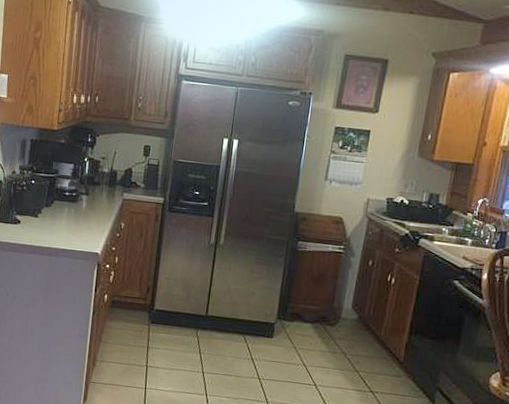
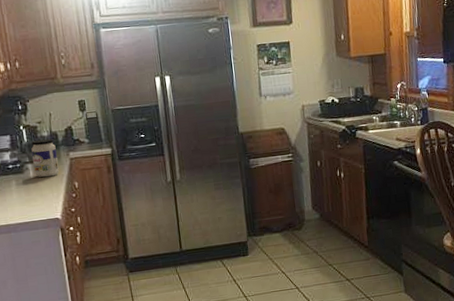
jar: none [87,174,113,212] -> present [31,138,59,178]

